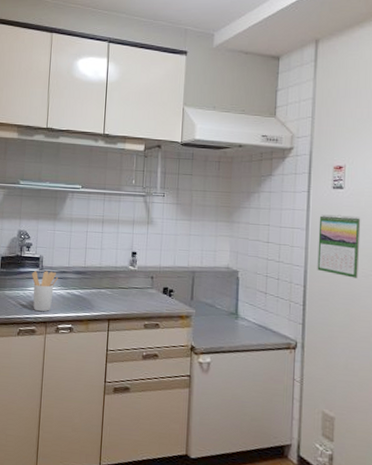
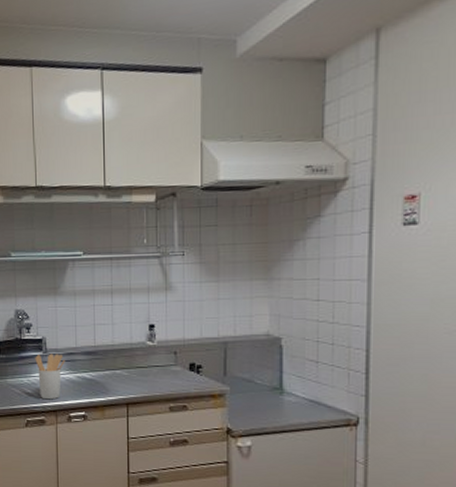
calendar: present [317,214,361,278] -> none [383,257,442,336]

